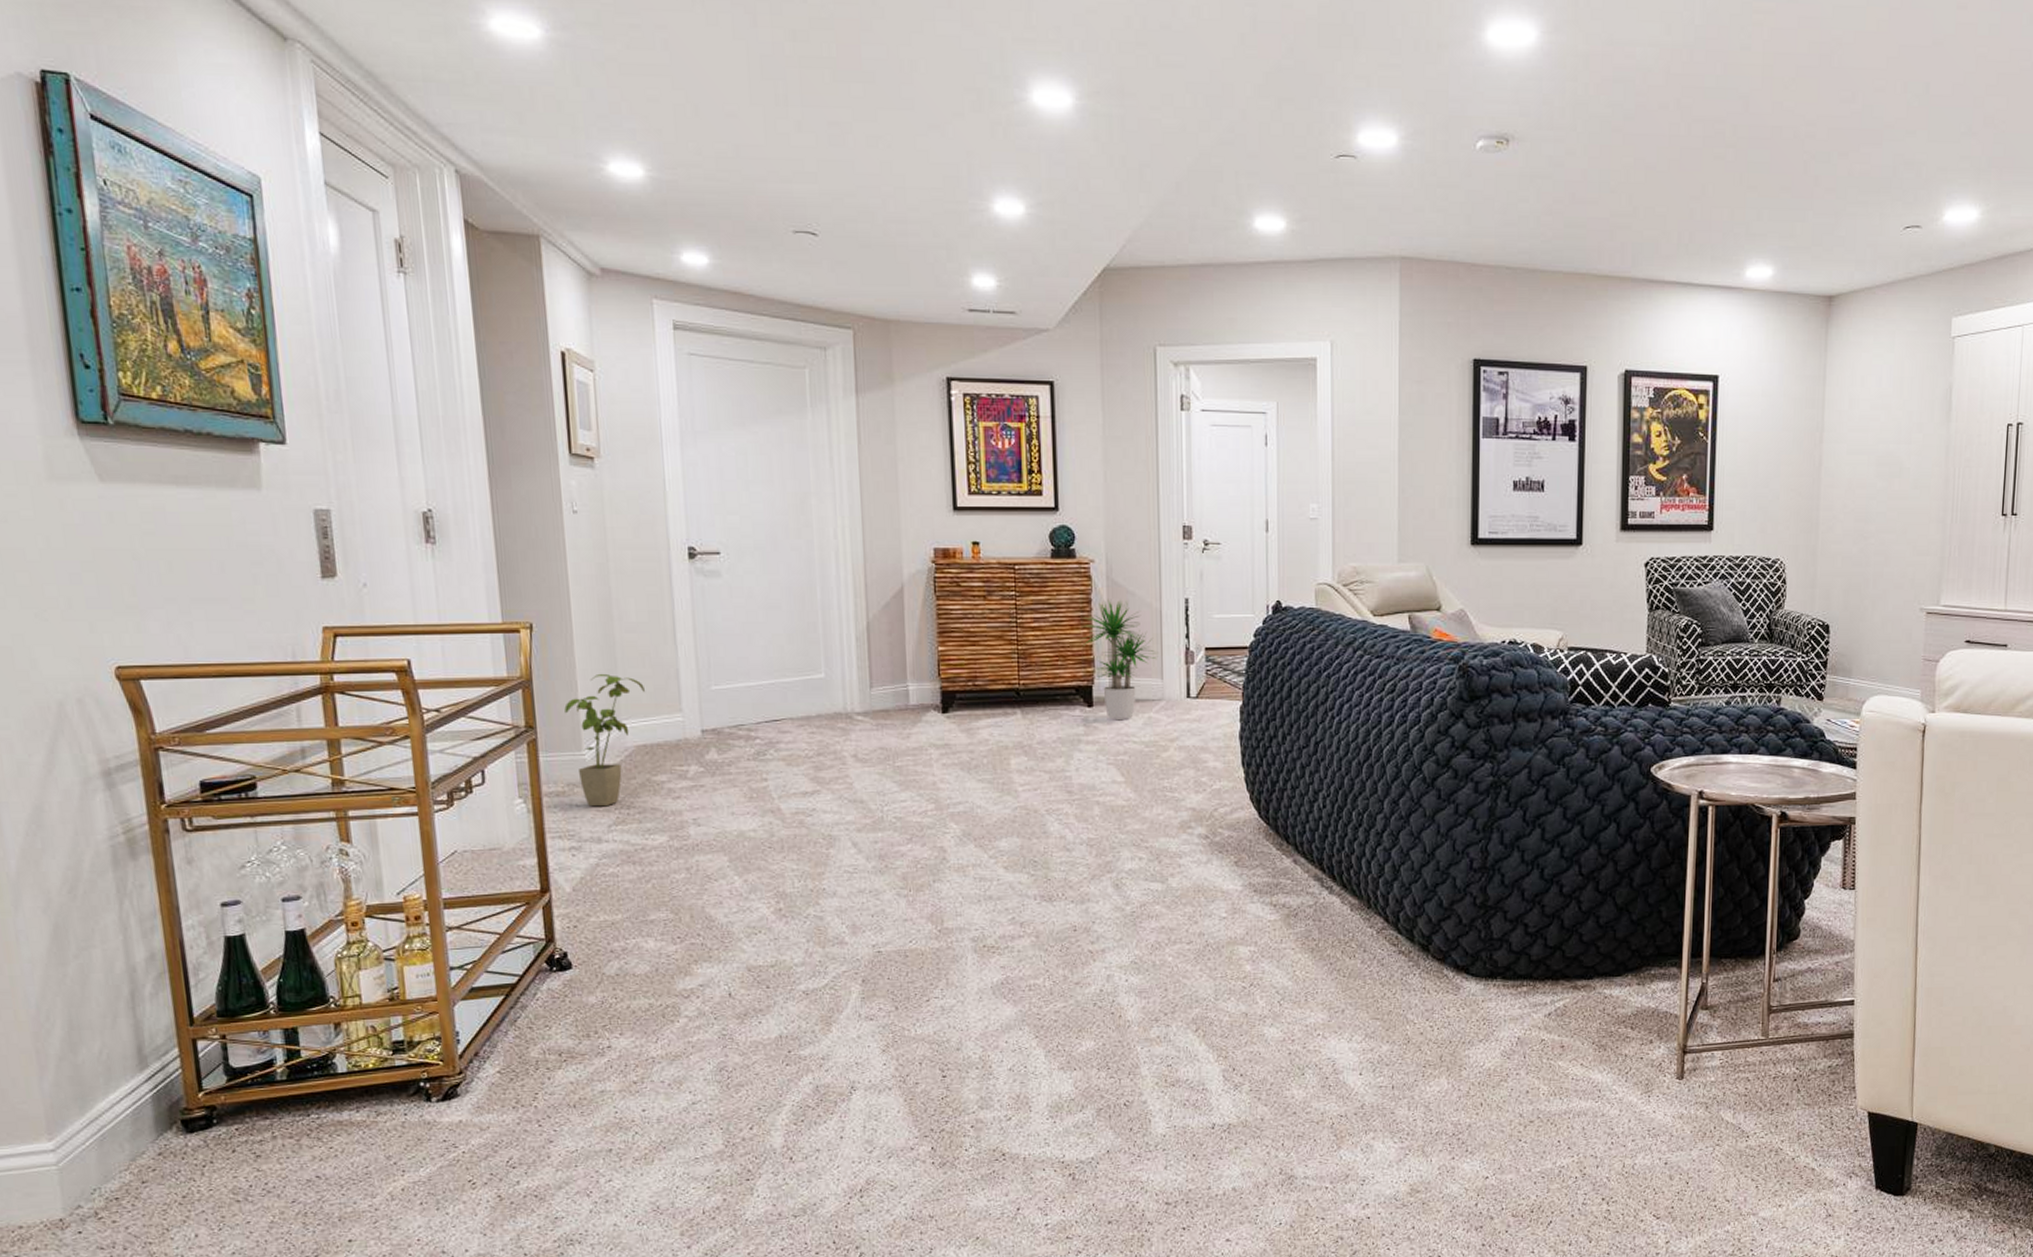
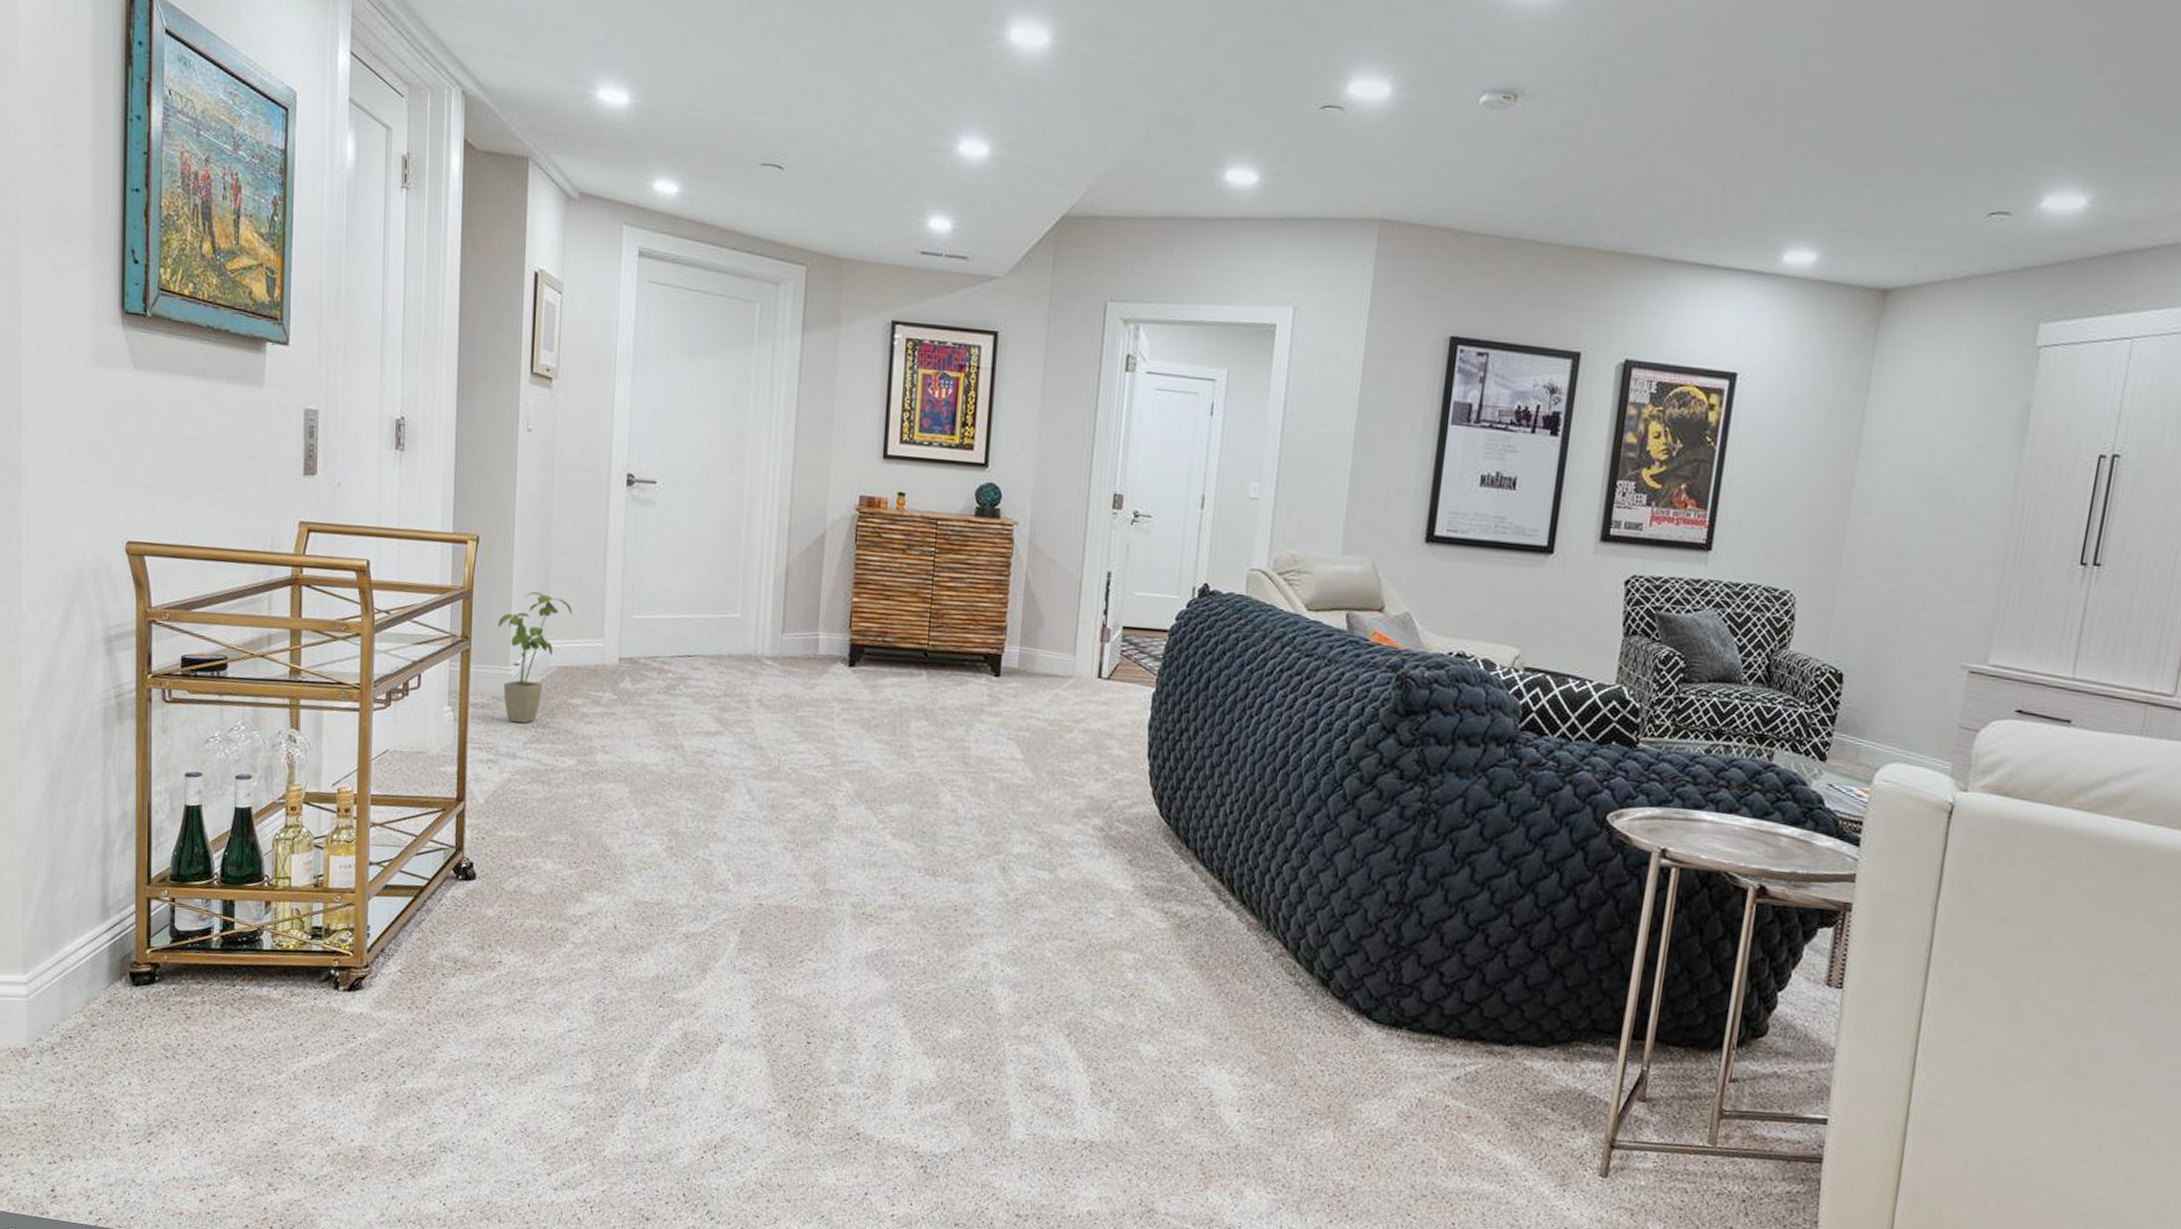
potted plant: present [1081,599,1158,719] -> none [996,564,1073,694]

